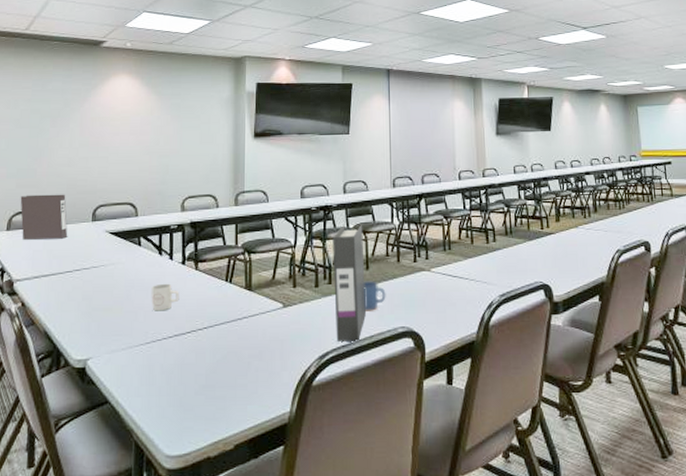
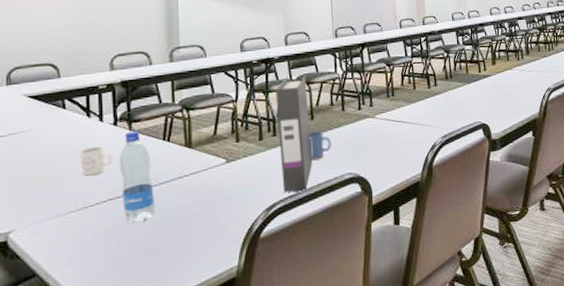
bottle: none [185,270,215,360] -> present [118,130,155,223]

